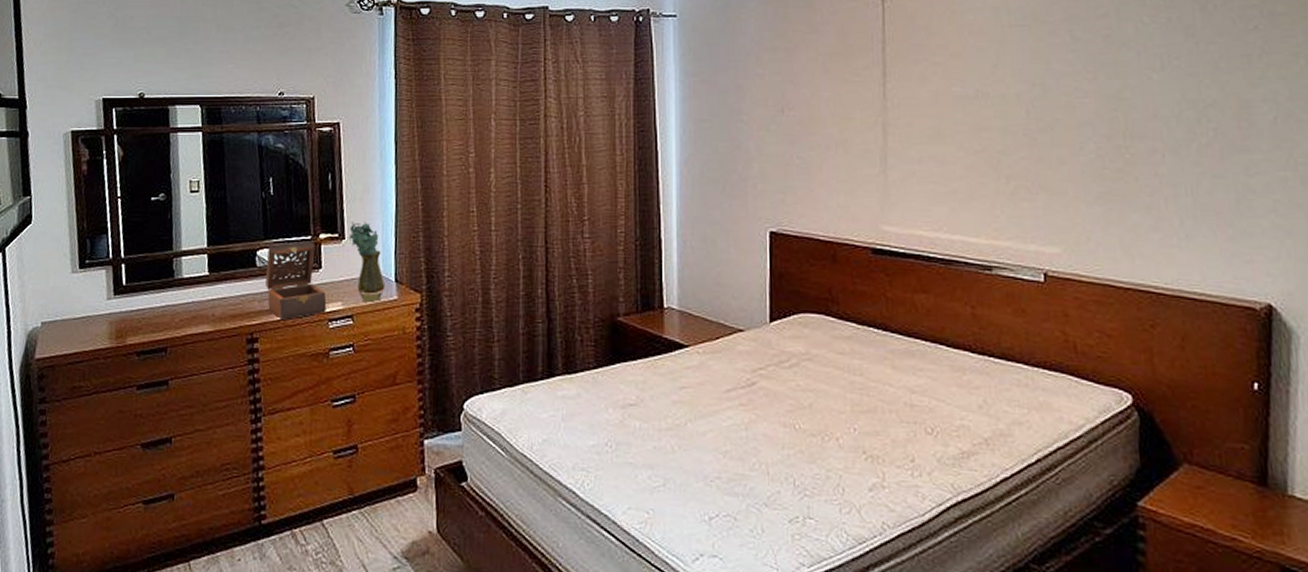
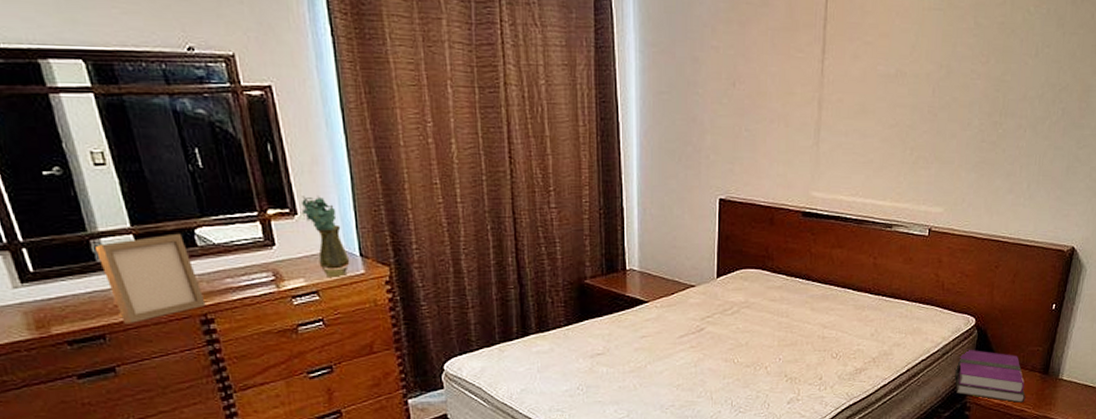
photo frame: none [176,254,254,339] -> present [96,233,206,325]
jewelry box: present [265,240,327,321] -> none [208,217,288,300]
hardback book: none [1110,437,1236,526] -> present [954,349,1026,403]

